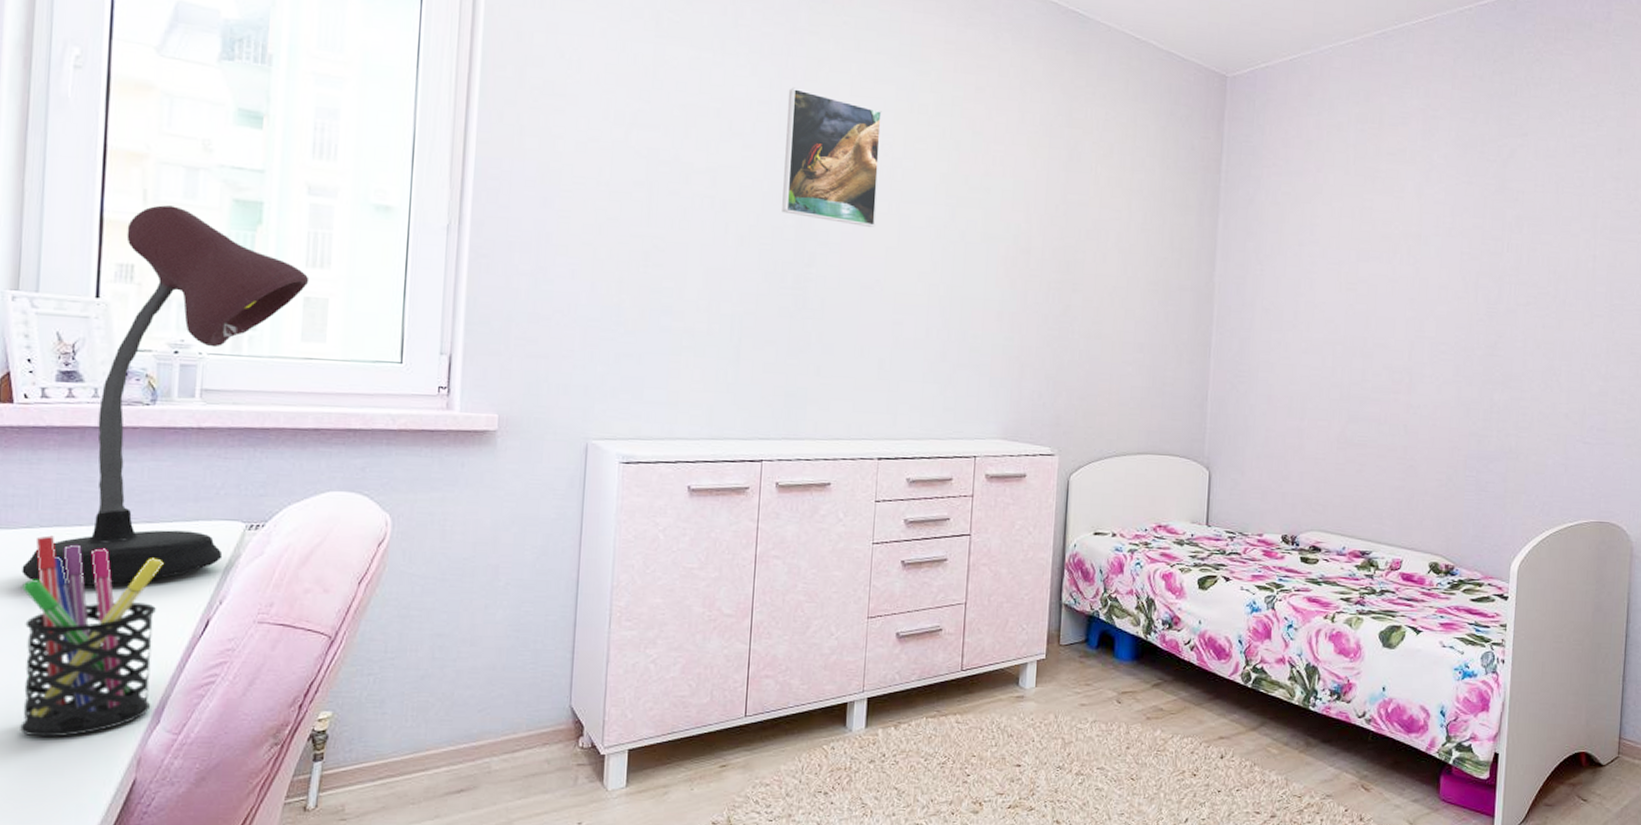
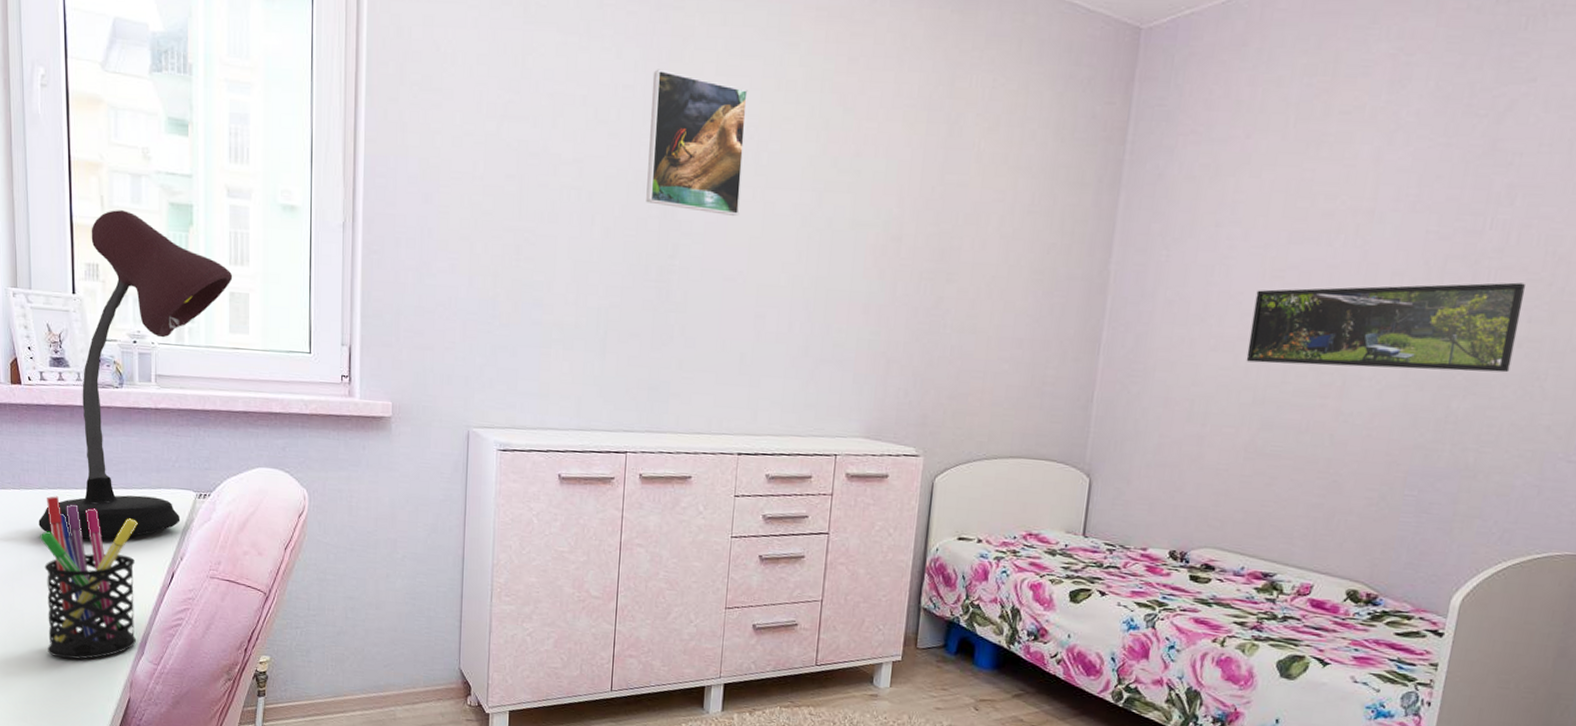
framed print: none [1332,295,1538,370] -> present [1246,282,1526,373]

